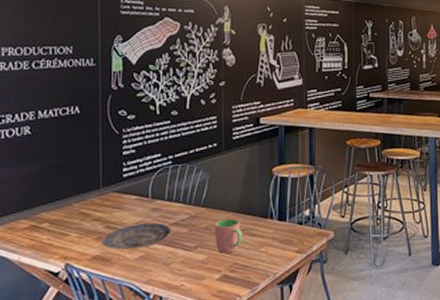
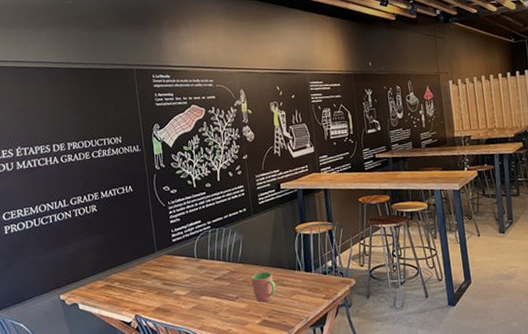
plate: present [101,222,172,250] -> none [161,278,217,302]

